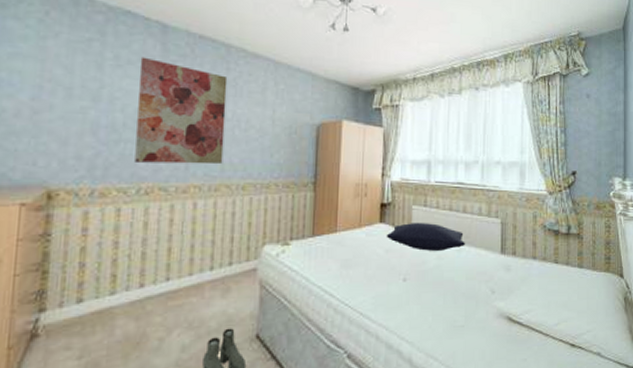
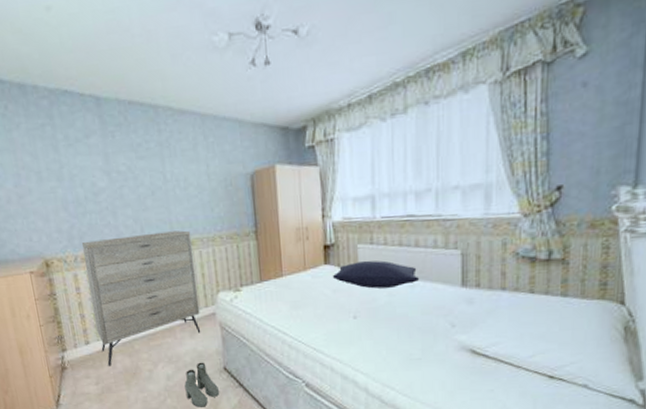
dresser: none [98,172,244,333] -> present [81,230,201,366]
wall art: present [135,57,228,165] -> none [84,132,171,230]

